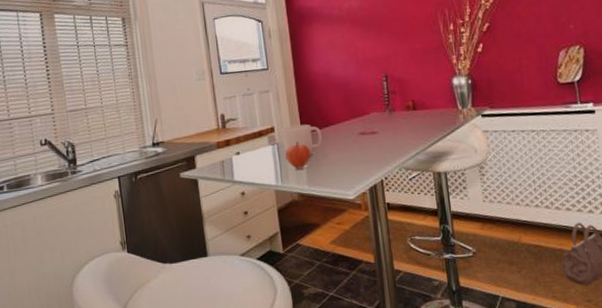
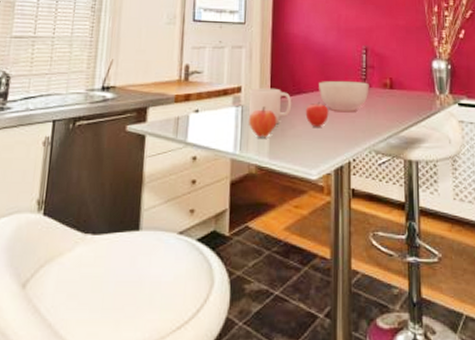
fruit: none [335,131,358,154] -> present [305,102,329,127]
bowl: none [343,107,393,138] -> present [318,80,369,113]

